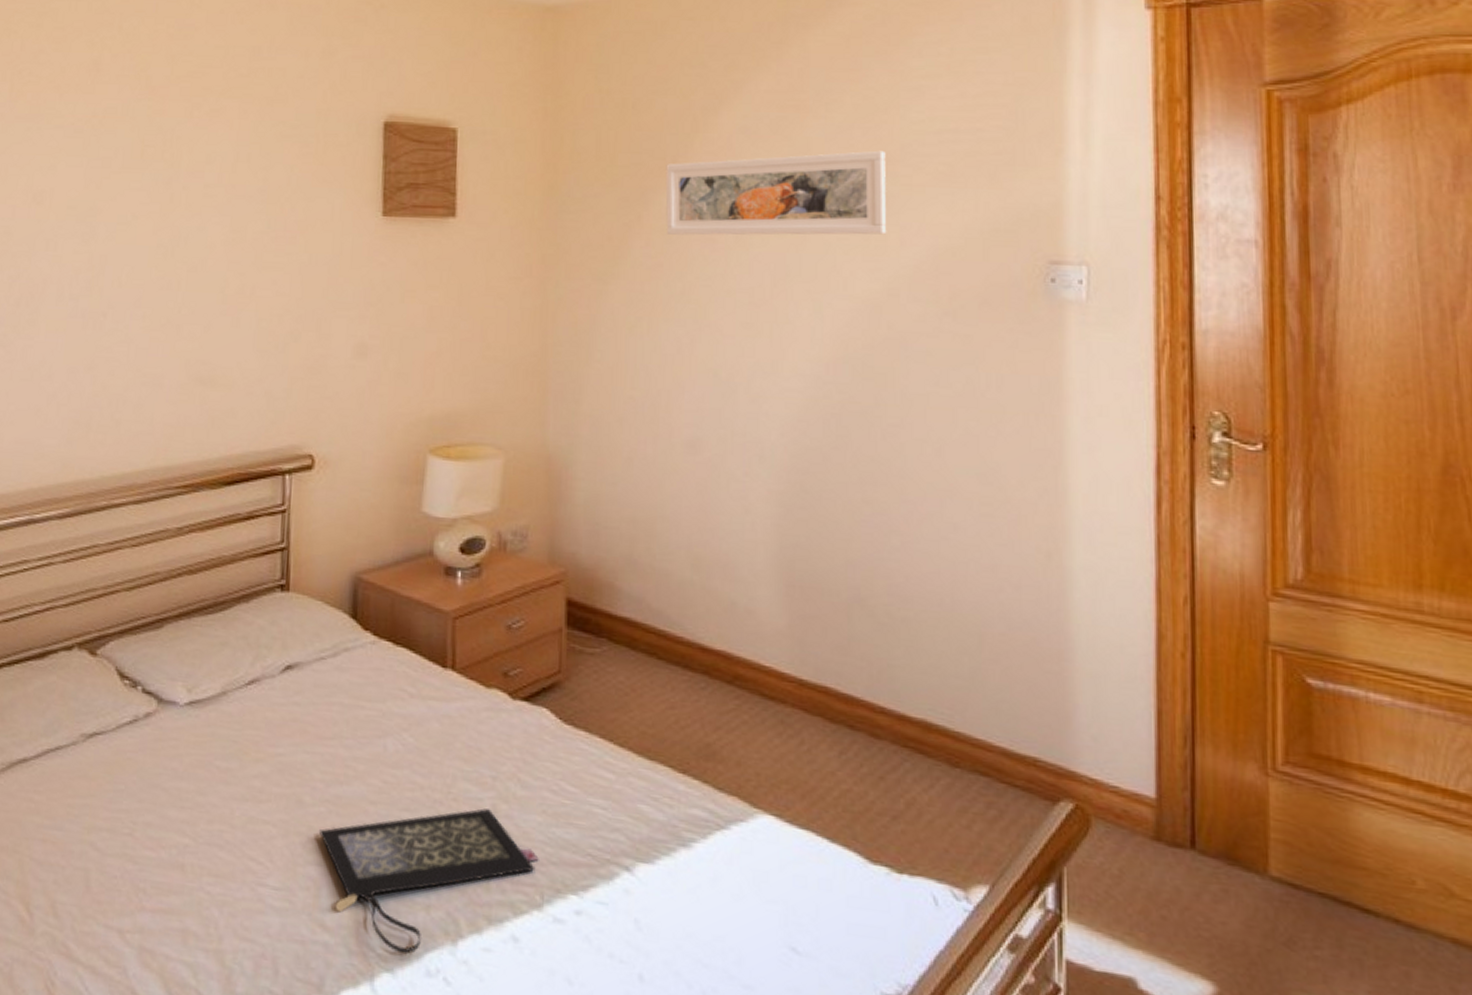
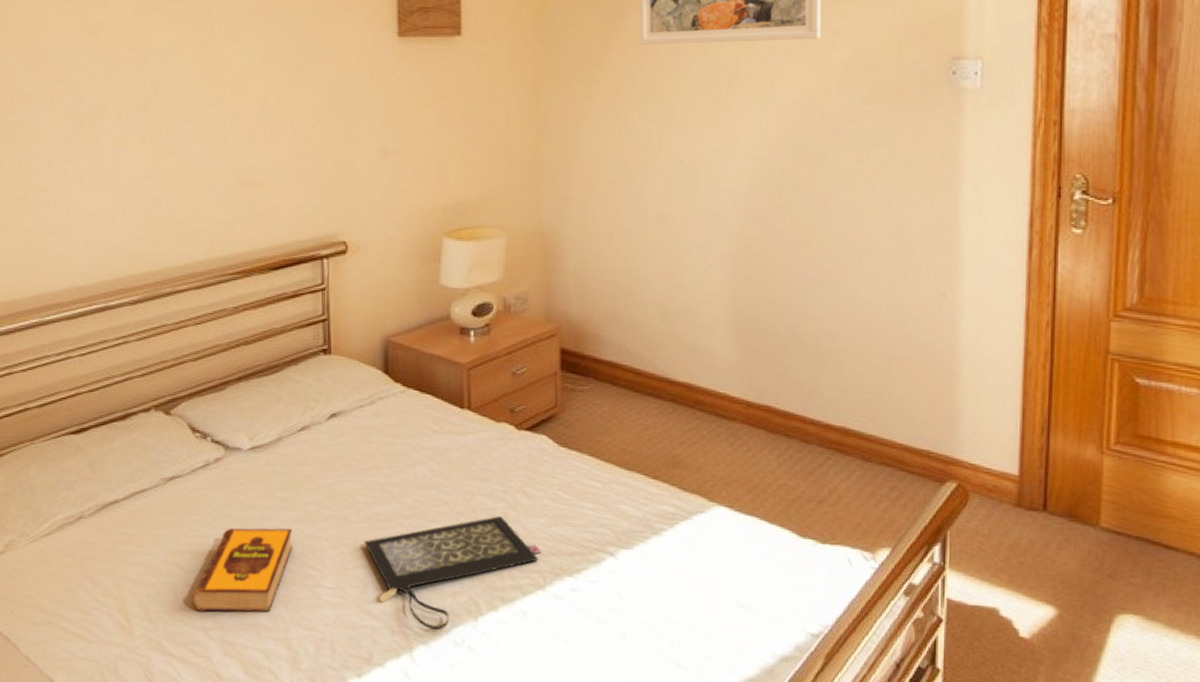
hardback book: none [106,802,234,914] -> present [191,527,294,612]

